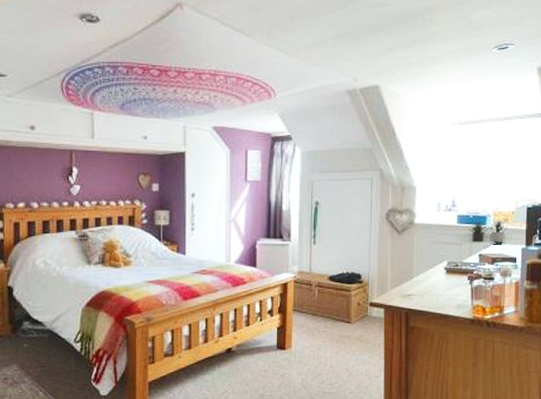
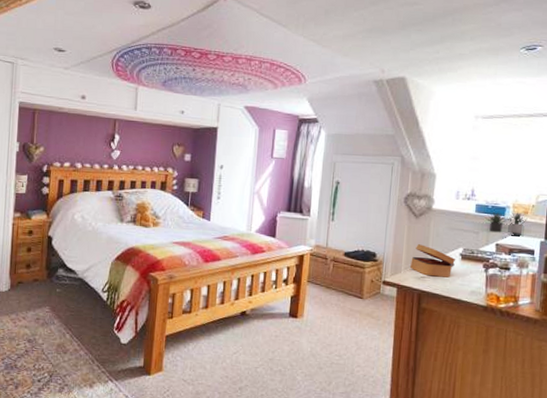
jewelry box: none [396,261,441,293] -> present [410,244,456,278]

